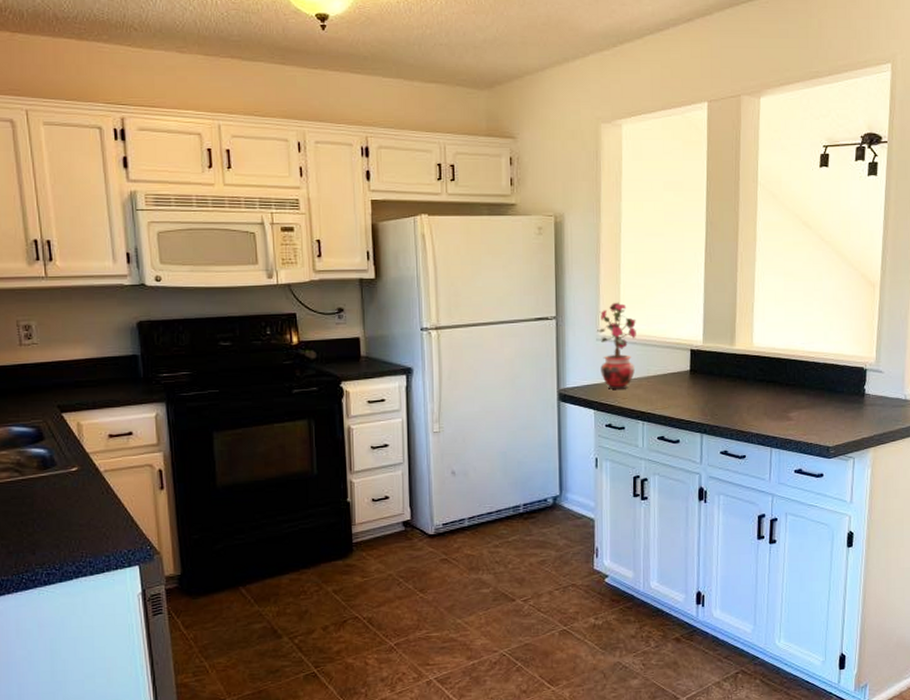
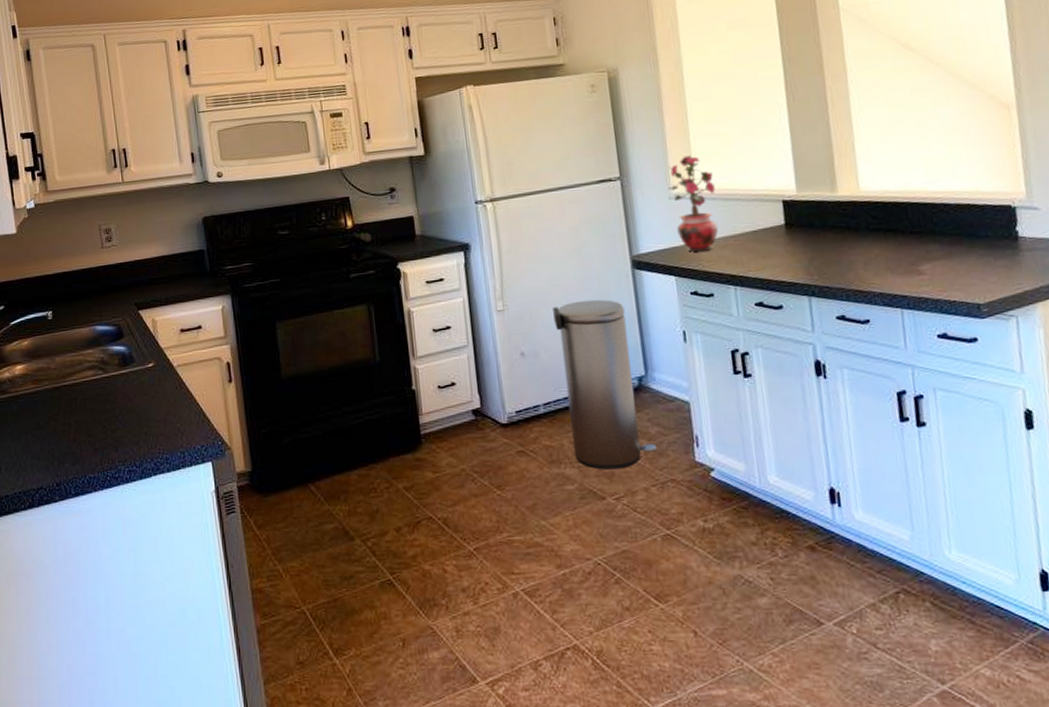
pedal bin: none [484,426,563,576] -> present [553,299,657,470]

